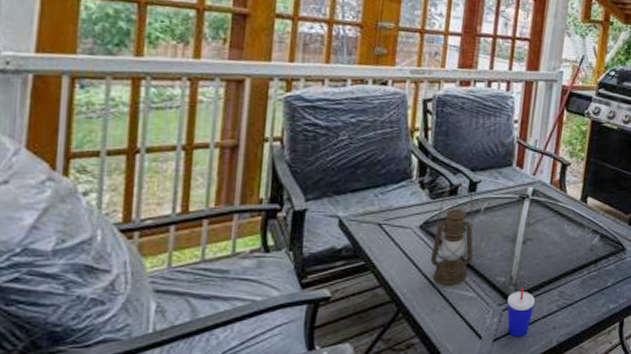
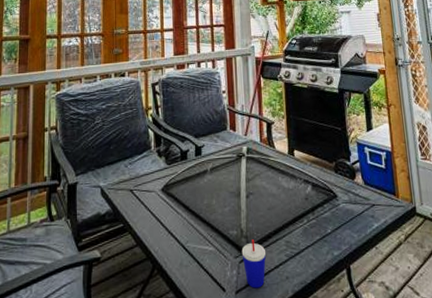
lantern: present [430,184,474,286] -> none [173,149,207,242]

